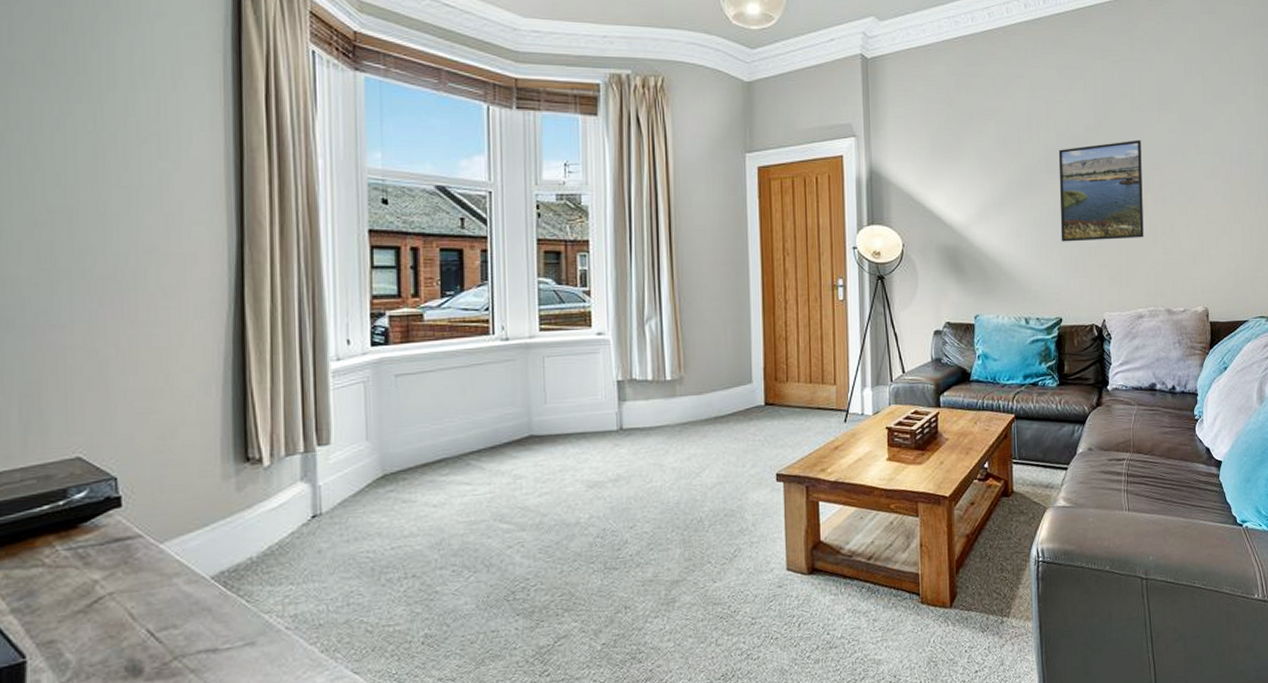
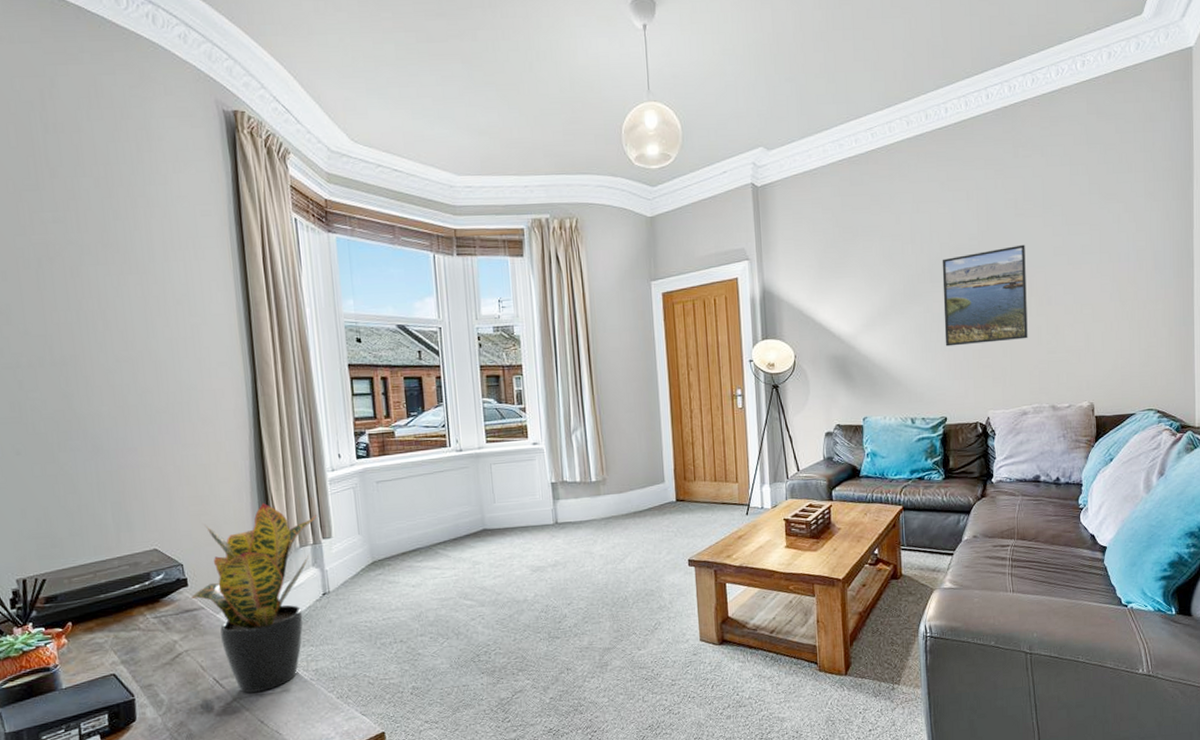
potted plant: none [122,398,313,649] -> present [189,502,318,693]

